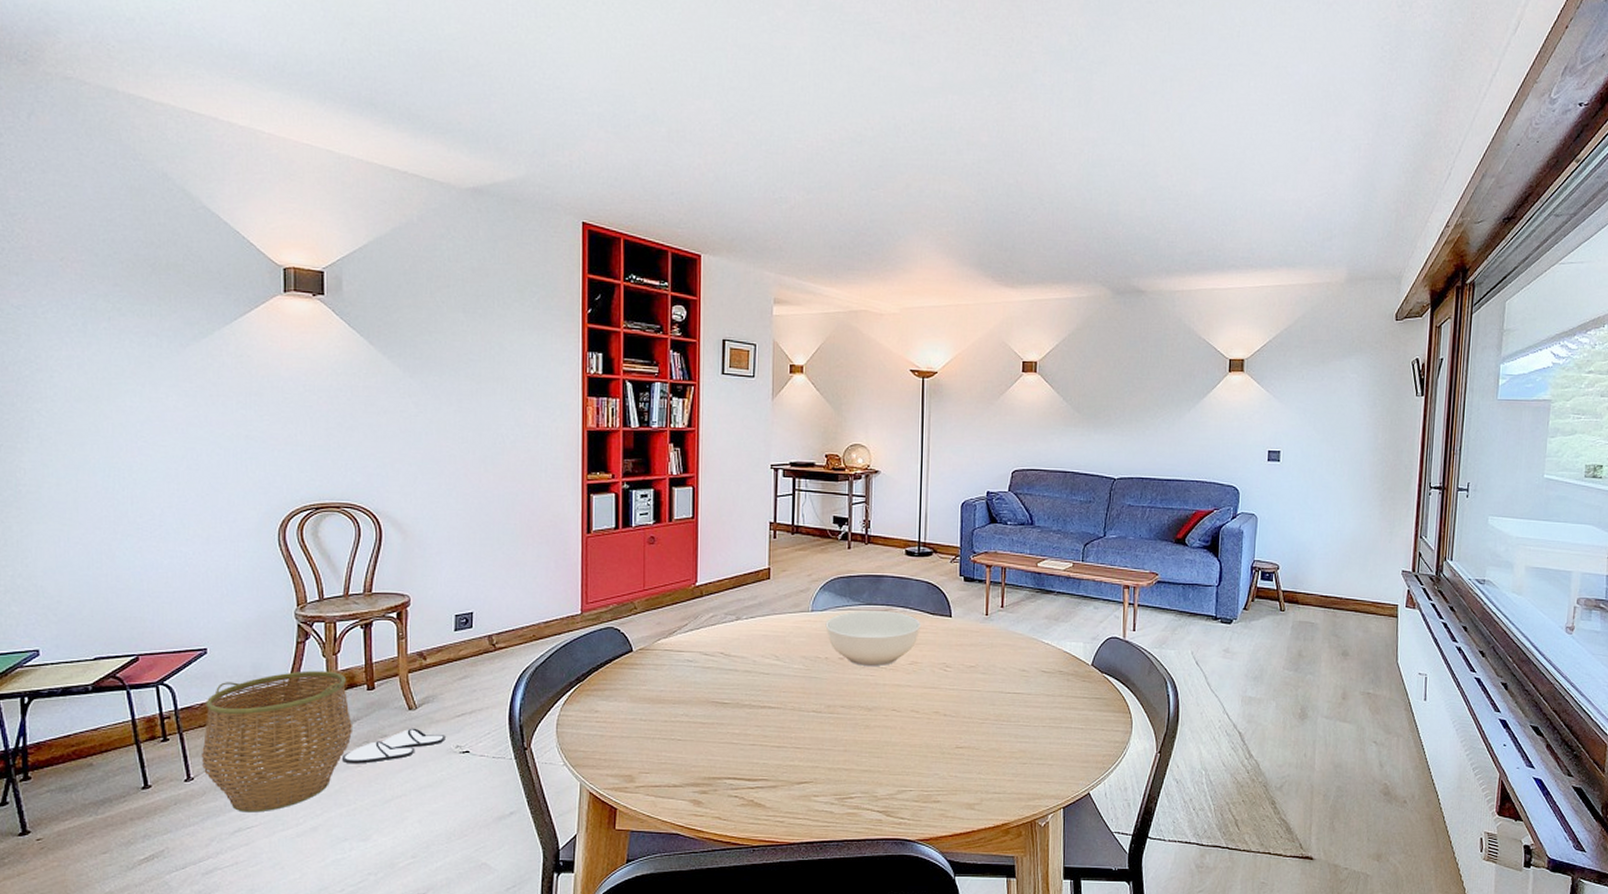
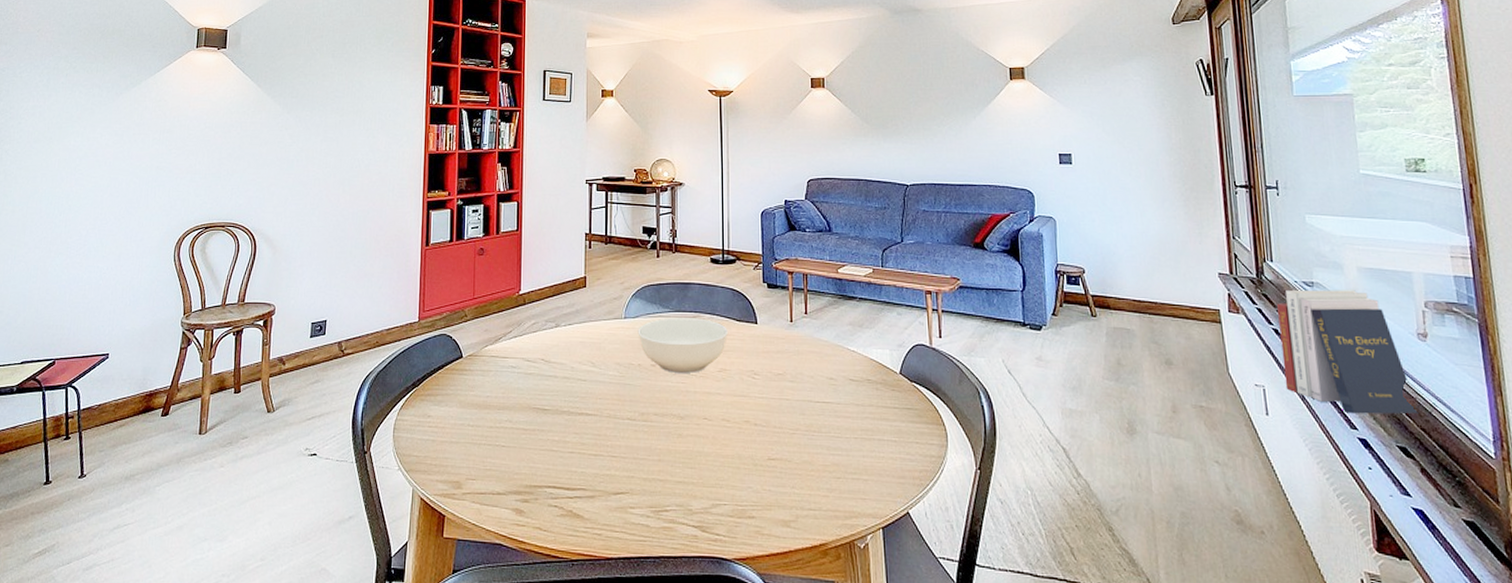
basket: present [201,670,354,813] -> none [94,374,220,510]
slippers: present [342,728,446,764] -> none [208,430,297,465]
books: none [1445,586,1555,699] -> present [1277,289,1420,414]

